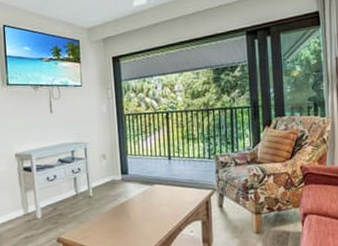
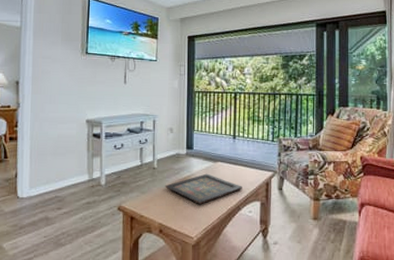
icon panel: none [103,197,182,229] -> present [165,173,242,204]

